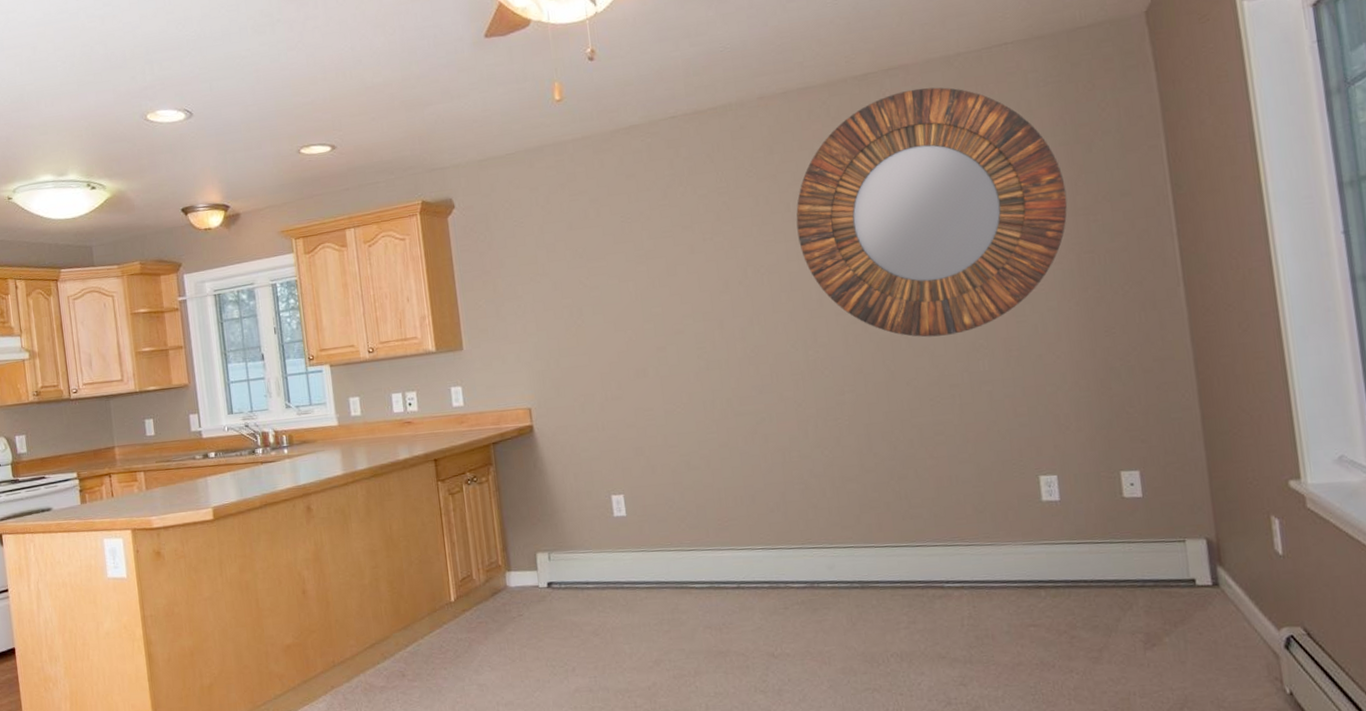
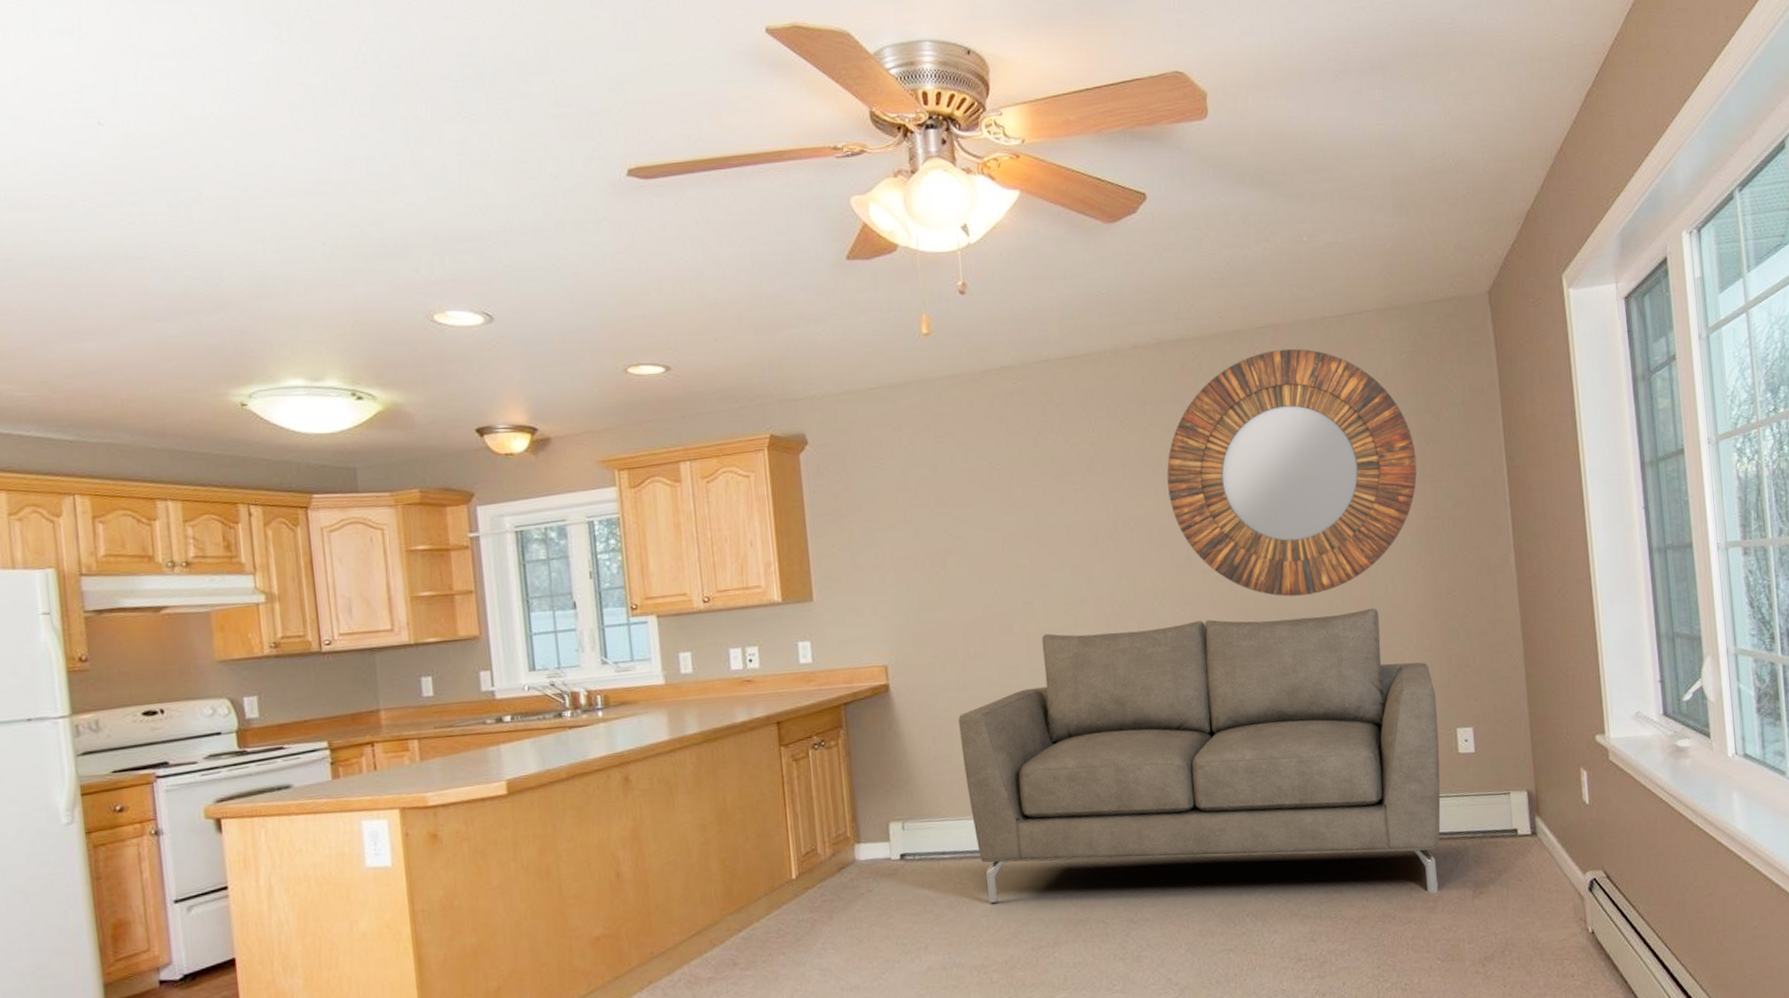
sofa: none [598,347,1104,643] -> present [958,608,1441,903]

